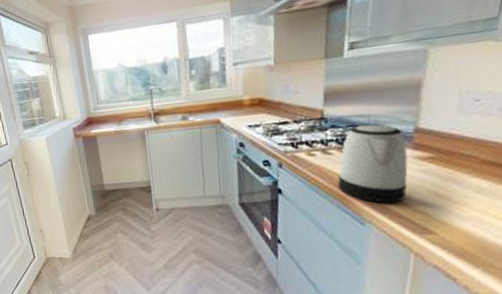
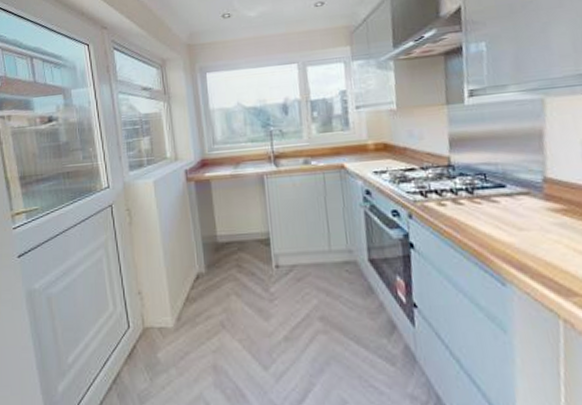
kettle: present [337,124,408,204] -> none [472,172,545,261]

